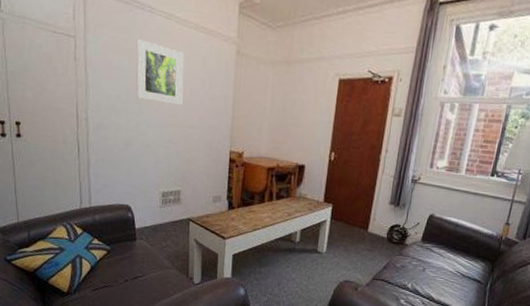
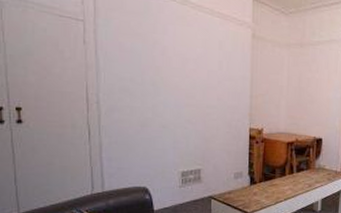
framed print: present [136,39,184,106] -> none [150,23,201,87]

